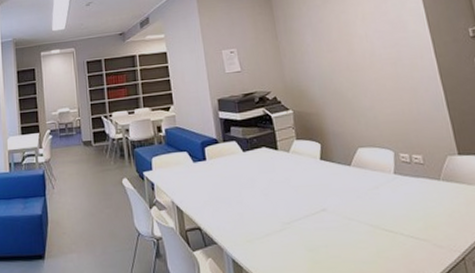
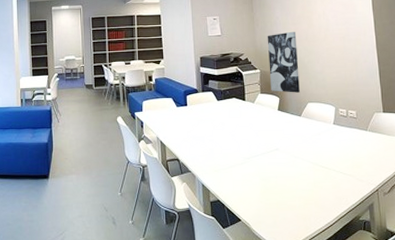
wall art: none [297,60,346,137] -> present [267,31,300,93]

